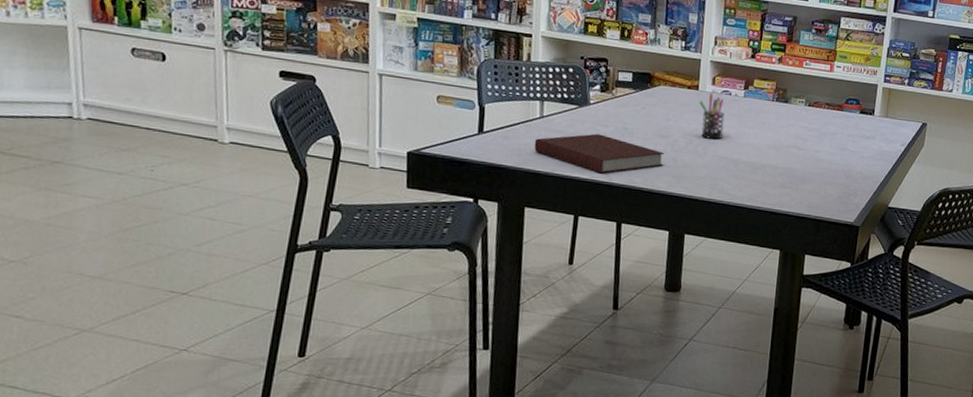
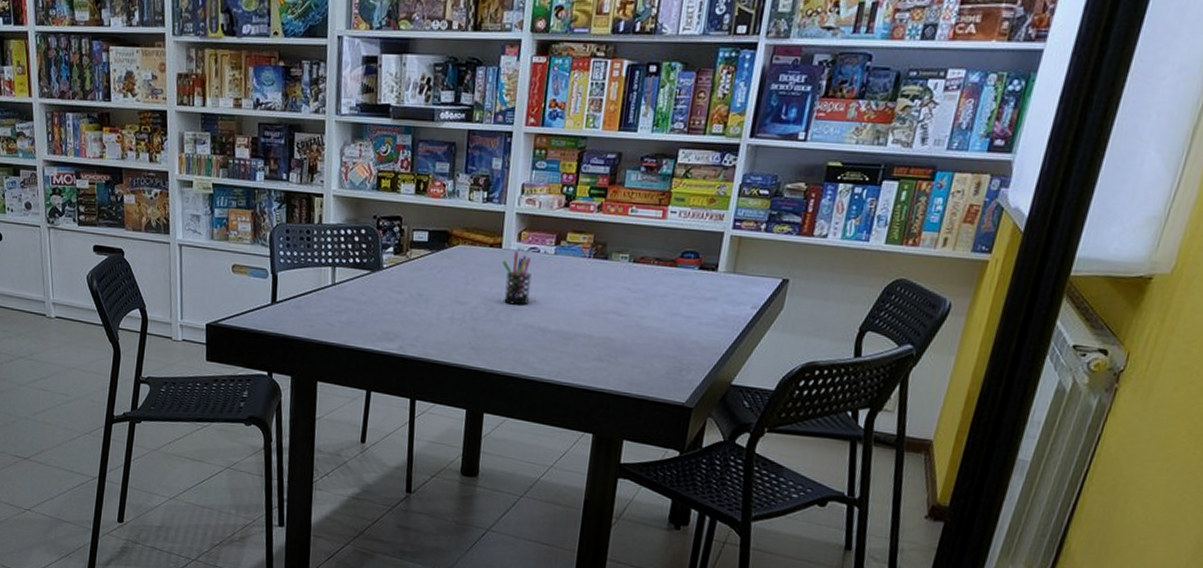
notebook: present [534,133,665,174] -> none [326,301,463,345]

